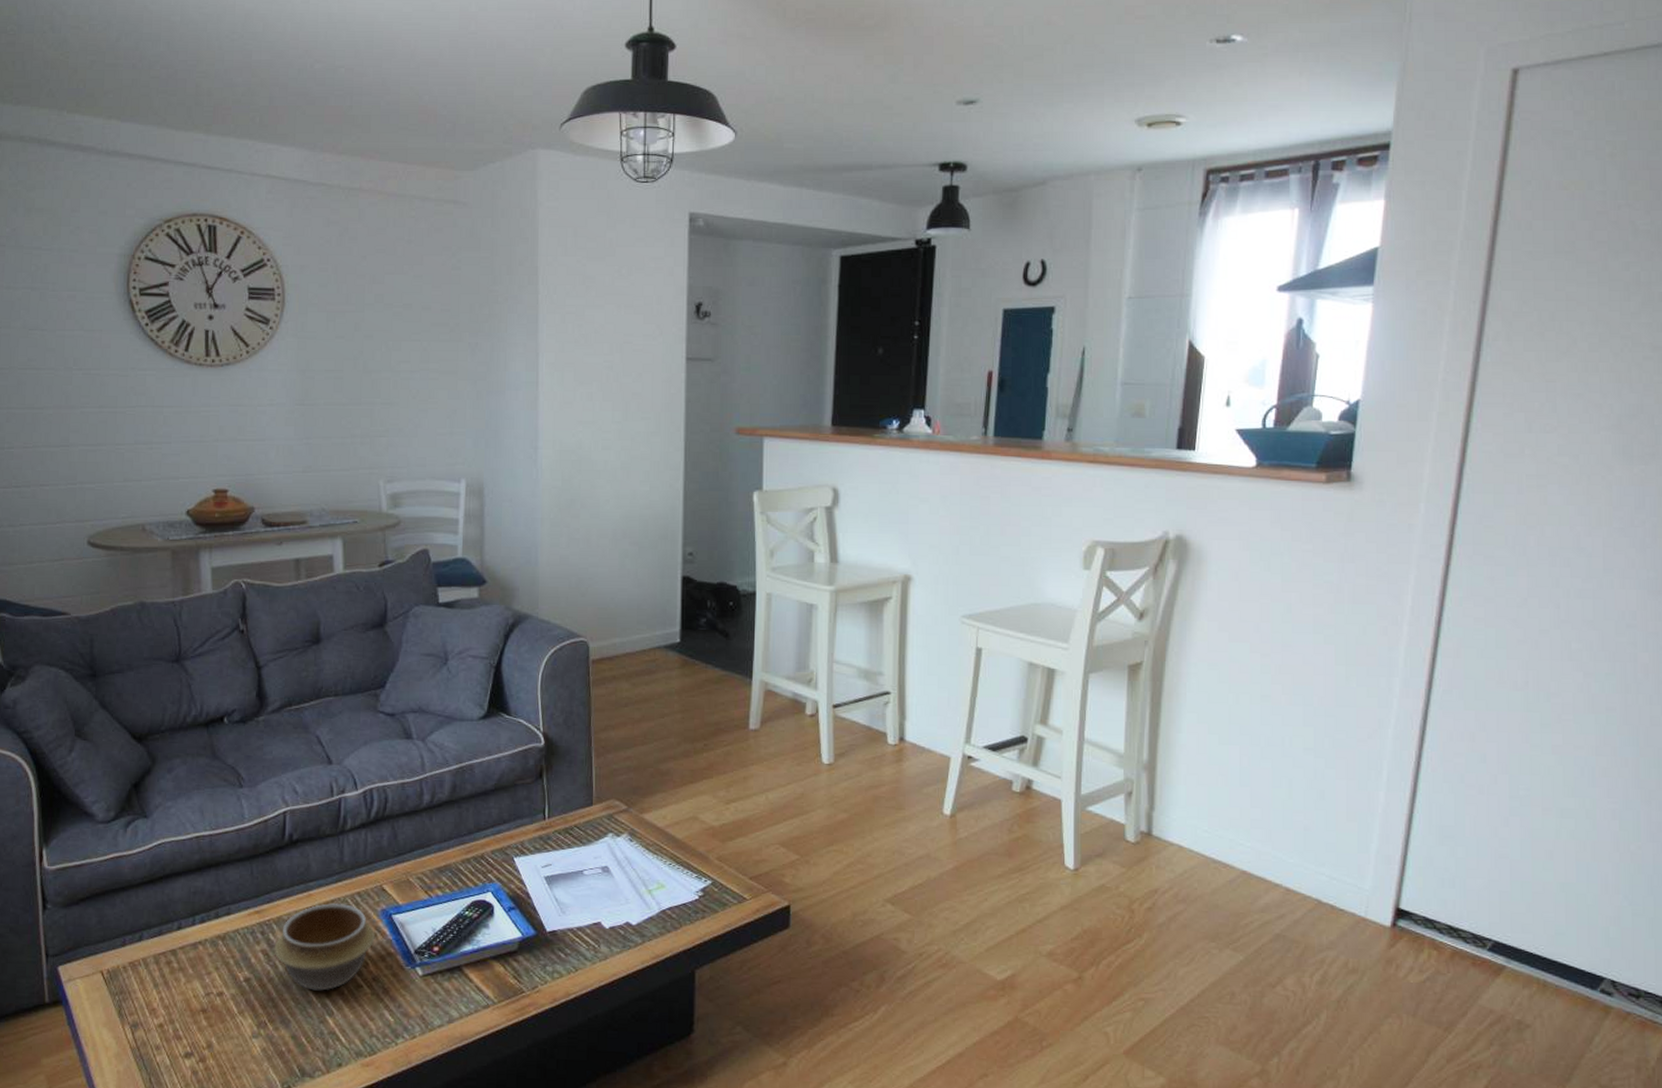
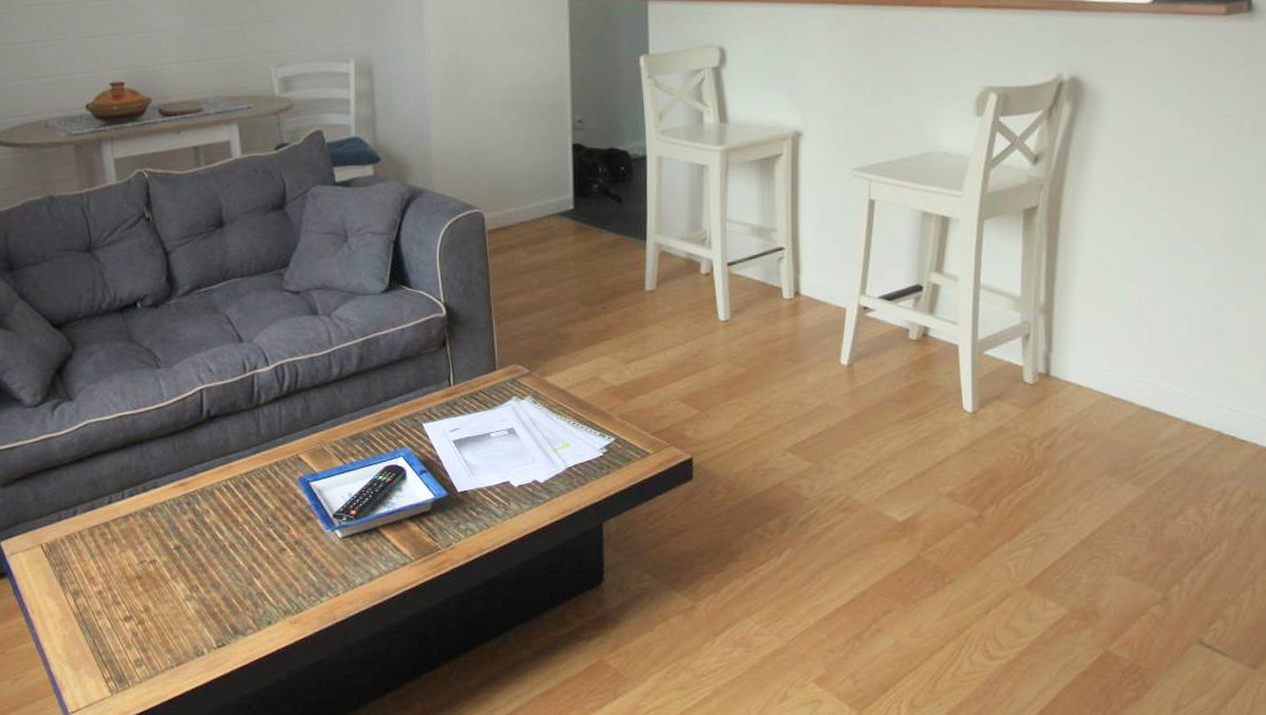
bowl: present [274,903,375,991] -> none [200,474,295,555]

